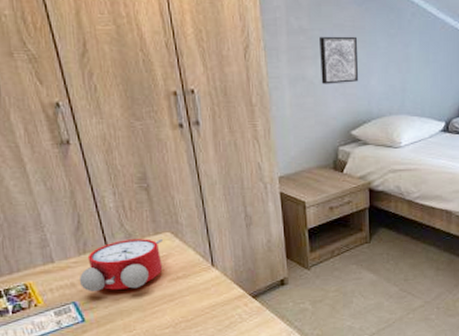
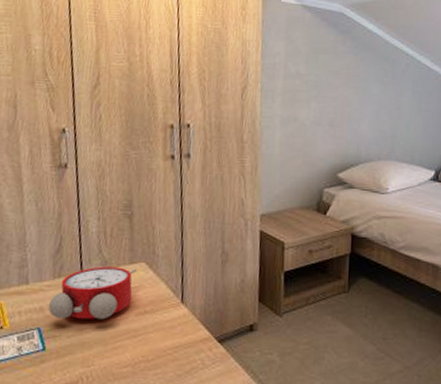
wall art: present [320,36,359,84] -> none [312,81,352,127]

